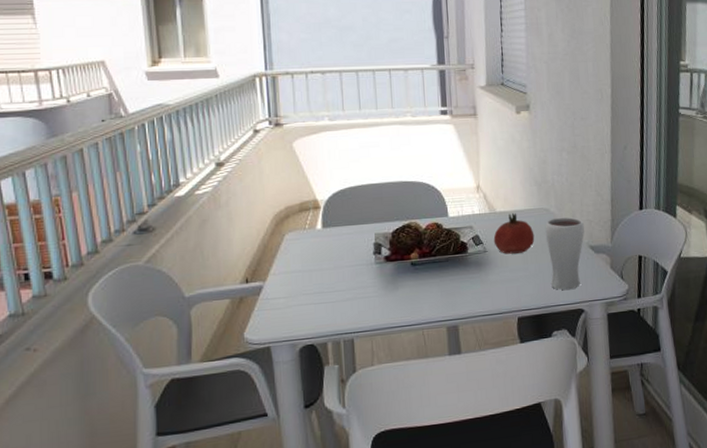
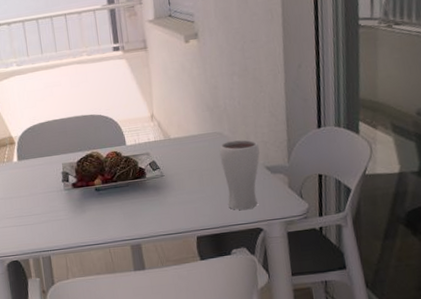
fruit: present [493,213,535,254] -> none [169,138,210,178]

